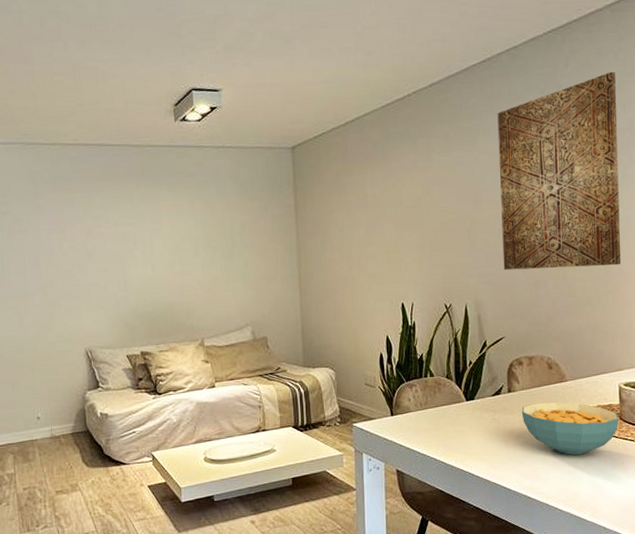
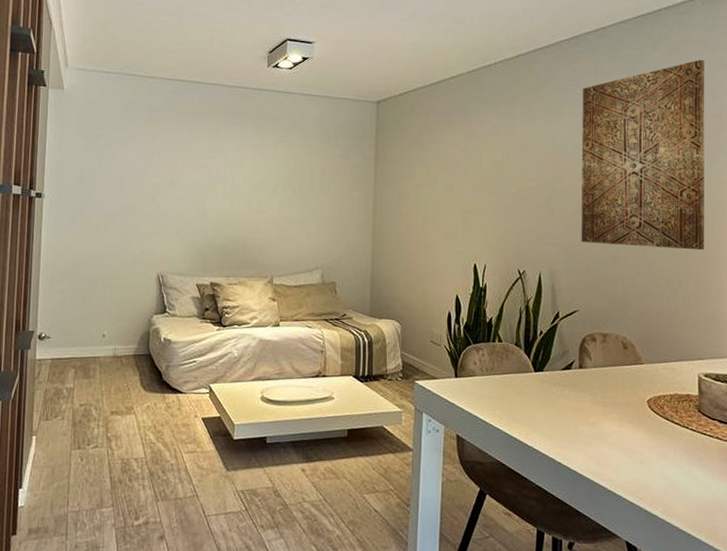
cereal bowl: present [521,402,619,455] -> none [592,383,698,444]

